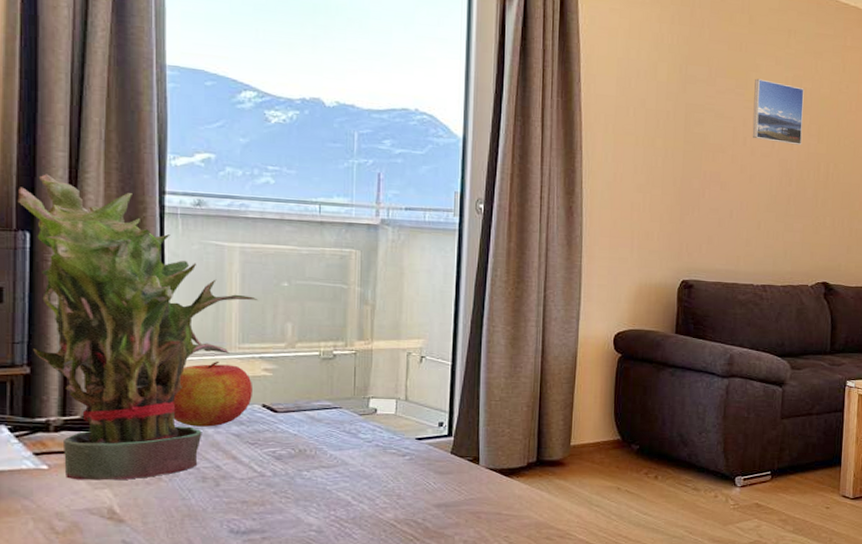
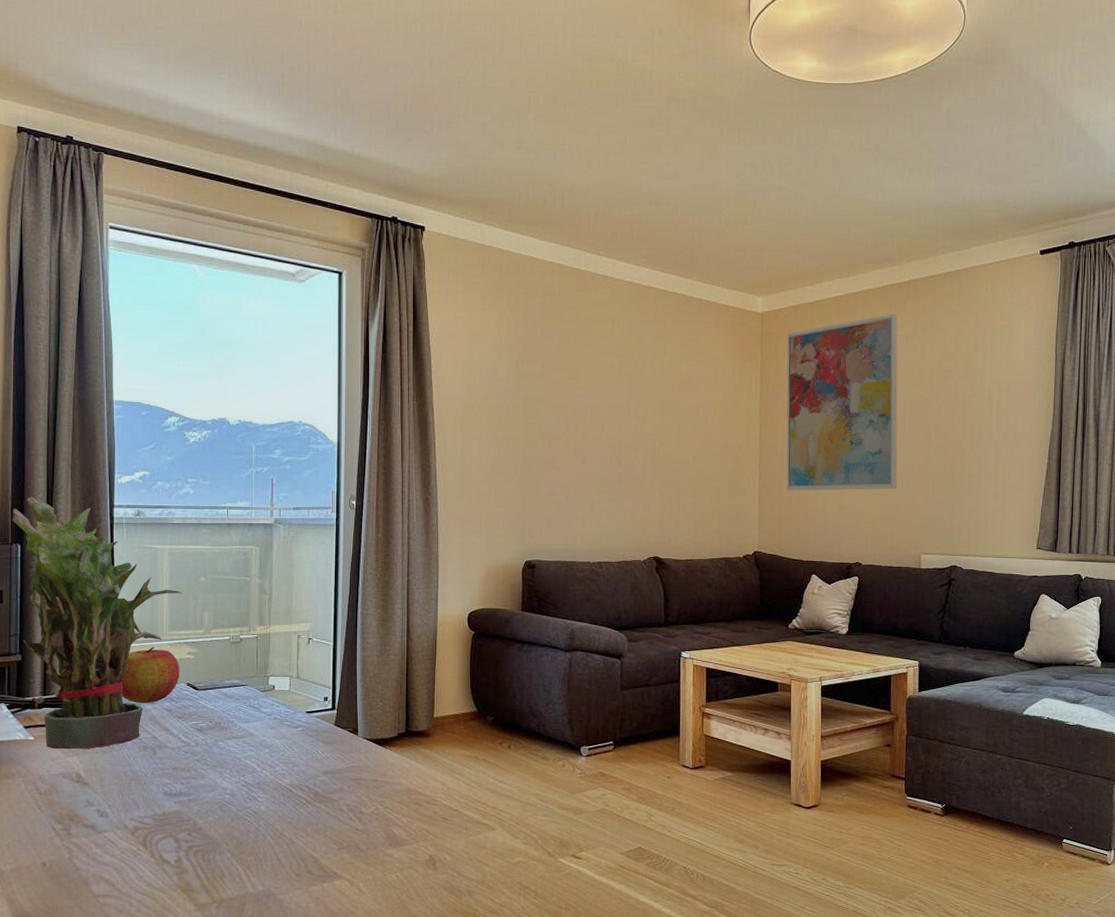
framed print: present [752,78,804,146] -> none [583,368,629,428]

